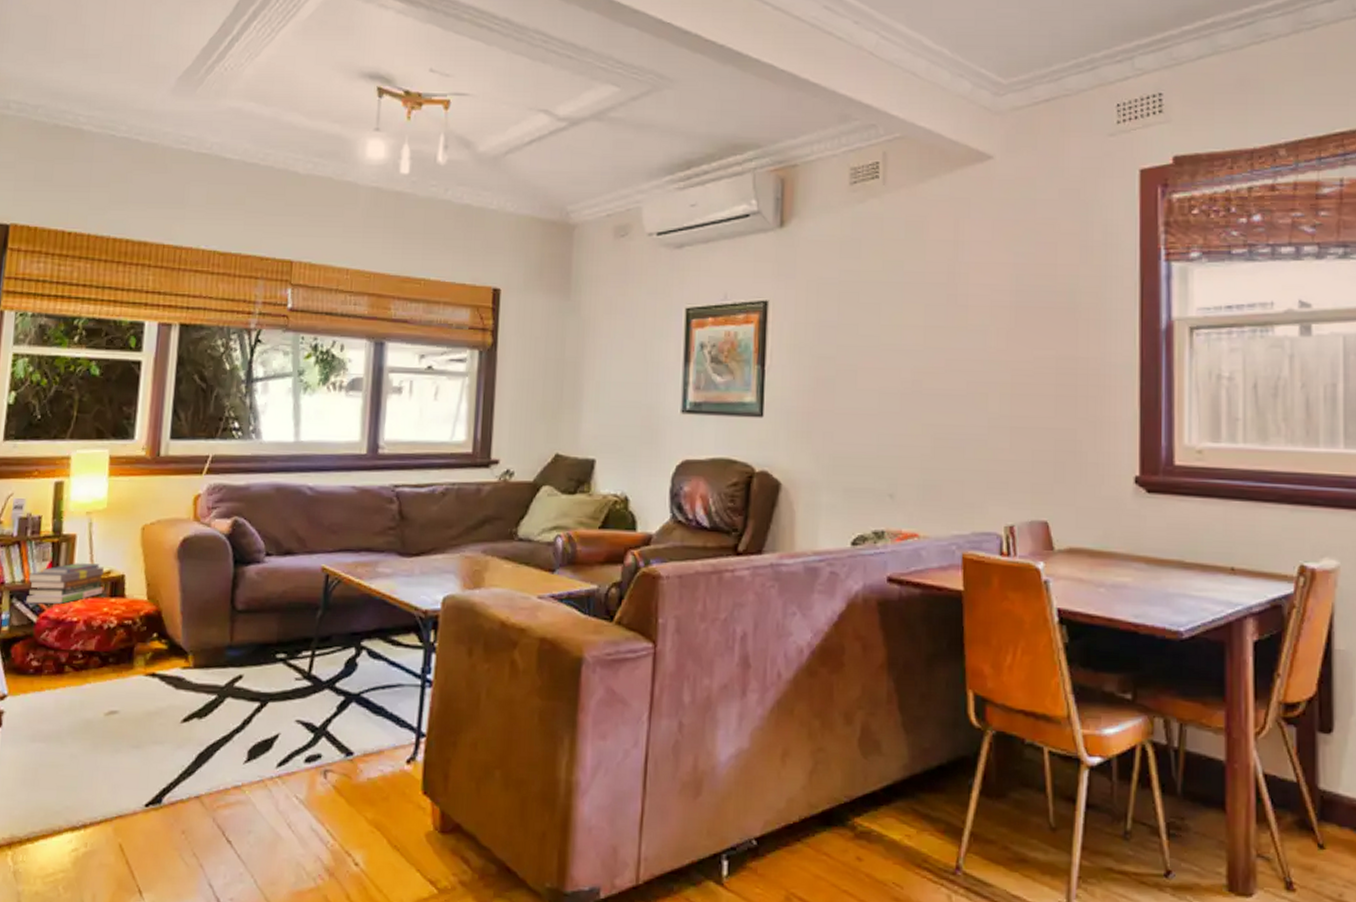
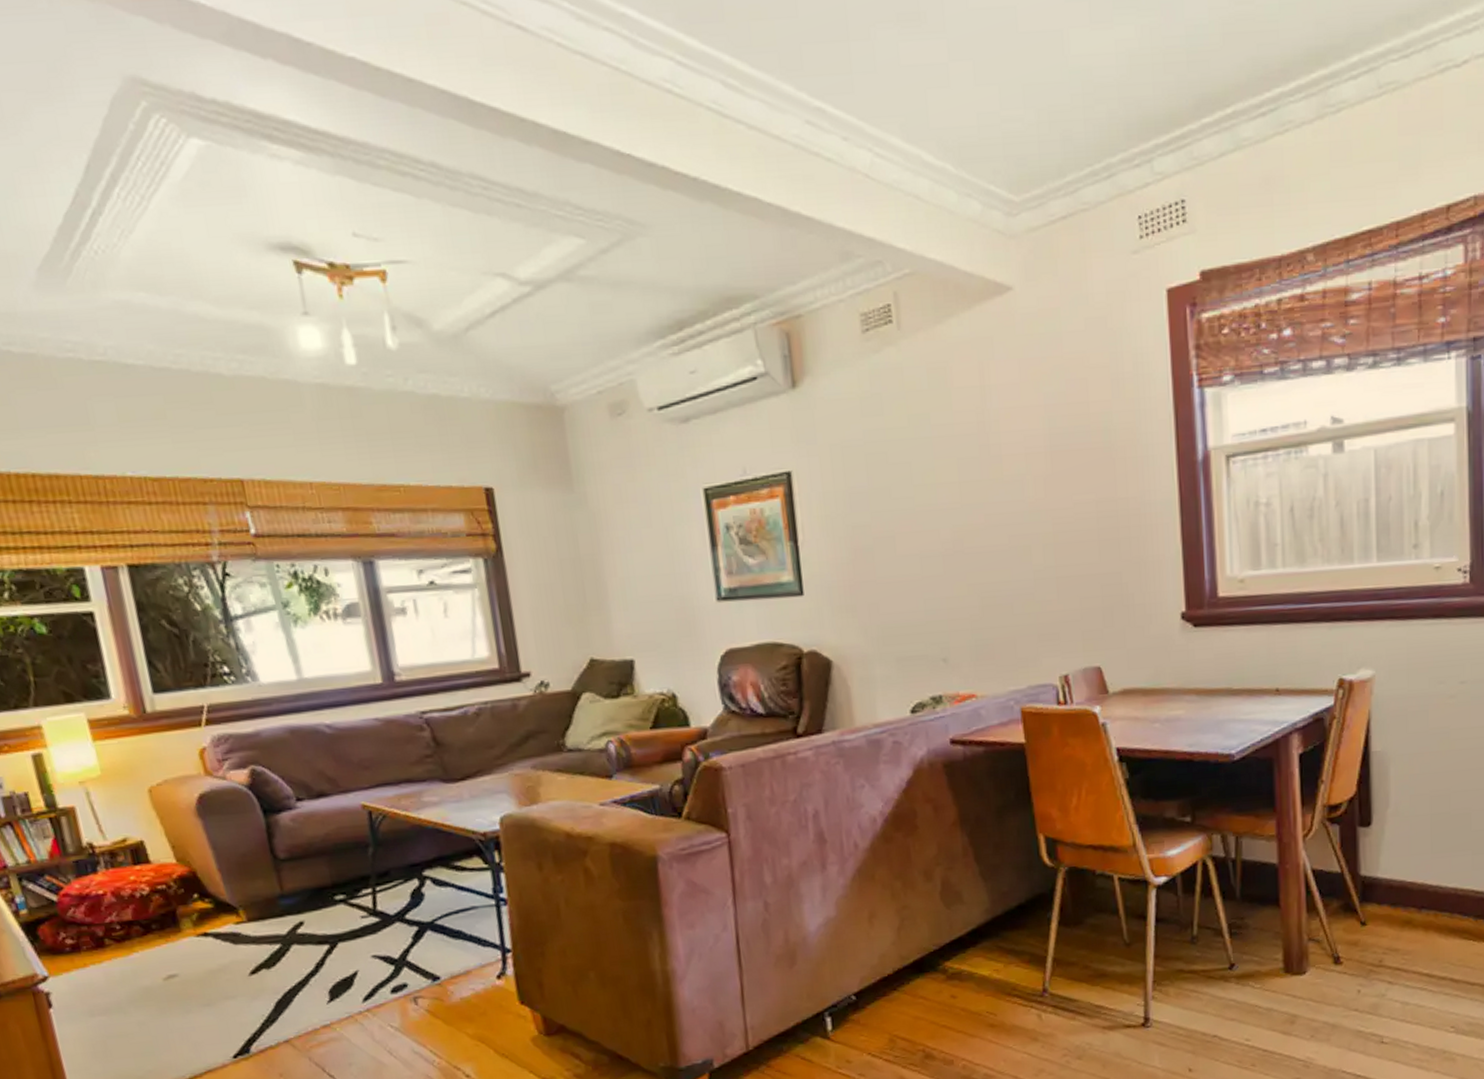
books: present [26,563,104,604] -> none [33,833,124,884]

